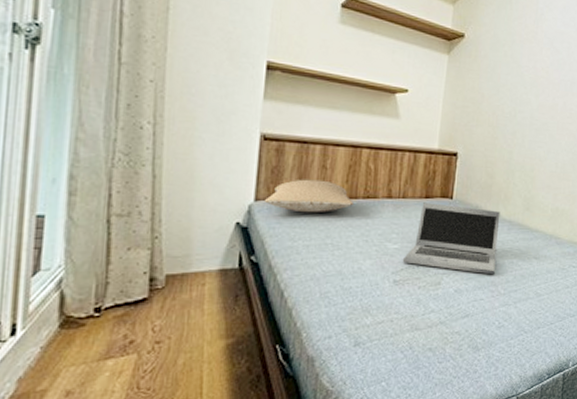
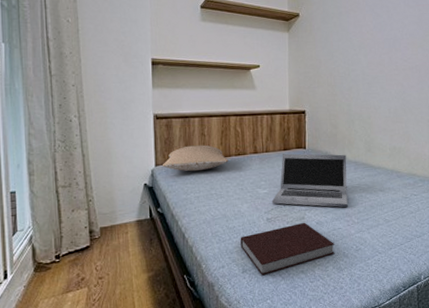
notebook: none [355,288,474,352] -> present [240,222,335,276]

